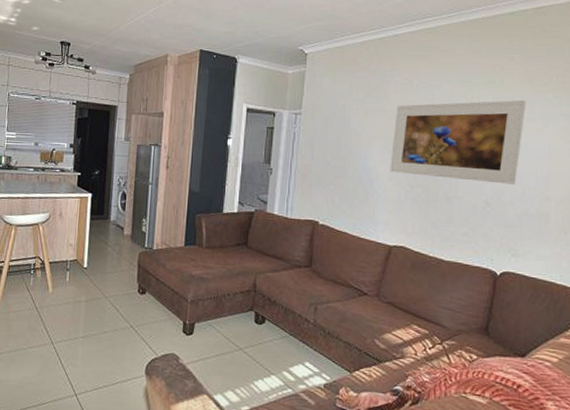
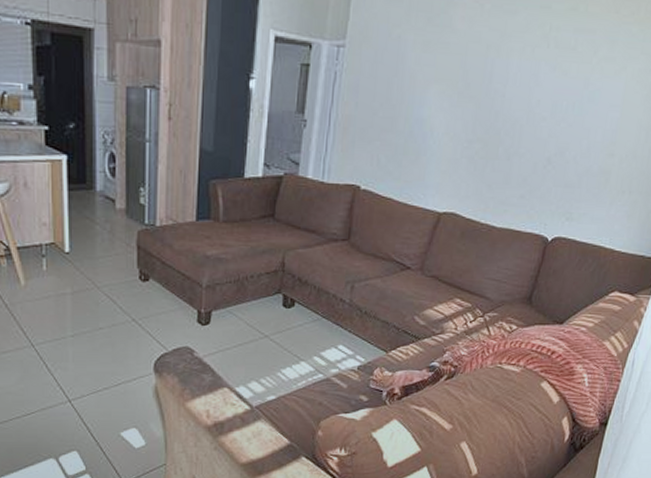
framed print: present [390,99,527,185] -> none [447,33,610,138]

